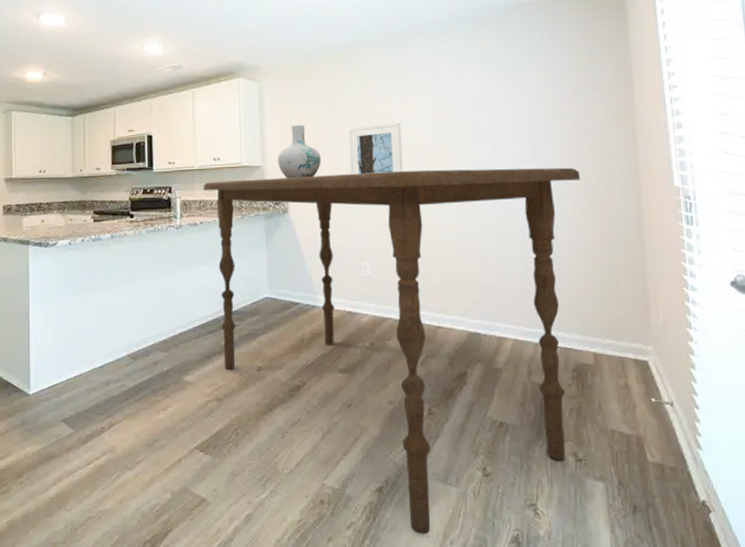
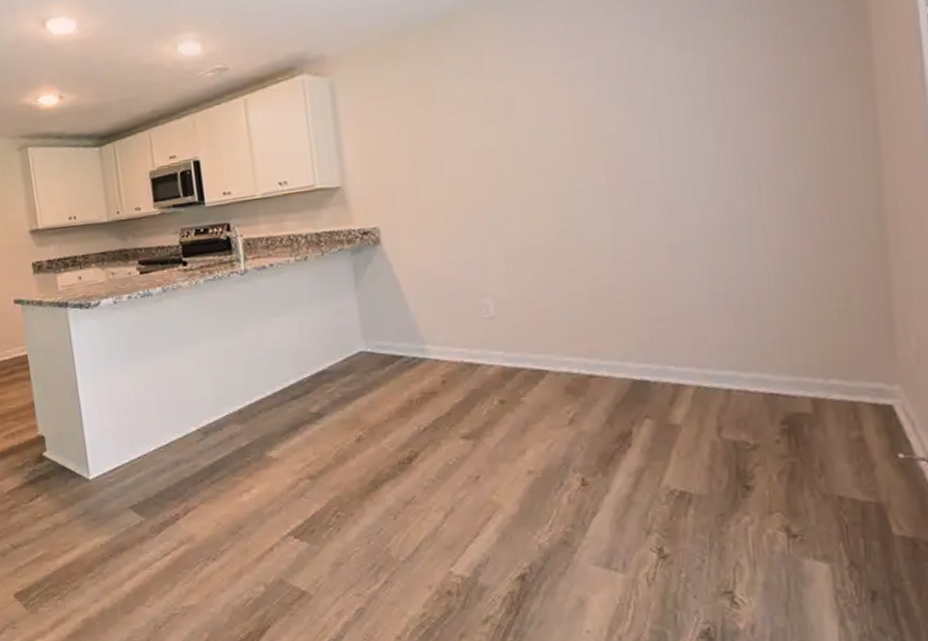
dining table: present [203,167,581,535] -> none [269,149,790,630]
vase: present [278,124,321,179] -> none [361,127,420,201]
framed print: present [348,123,403,175] -> none [453,111,532,187]

